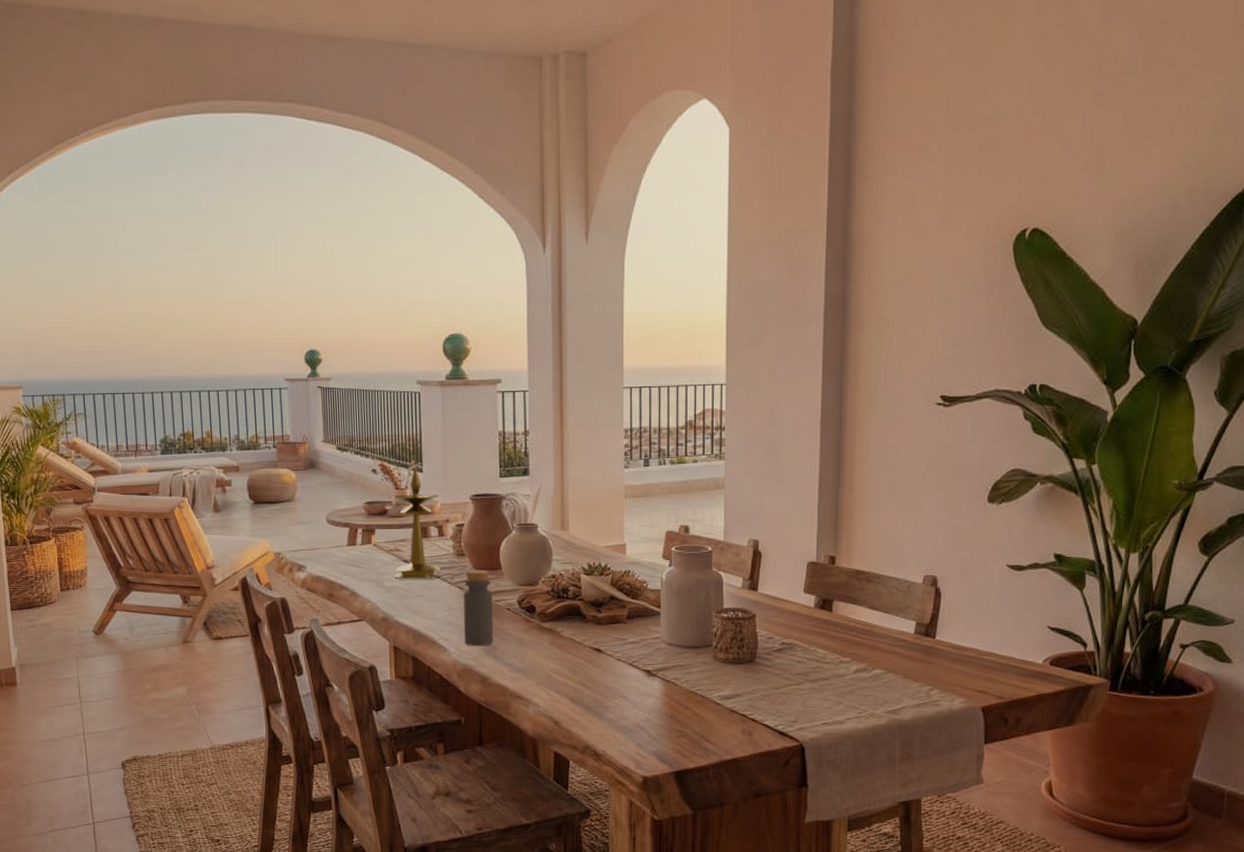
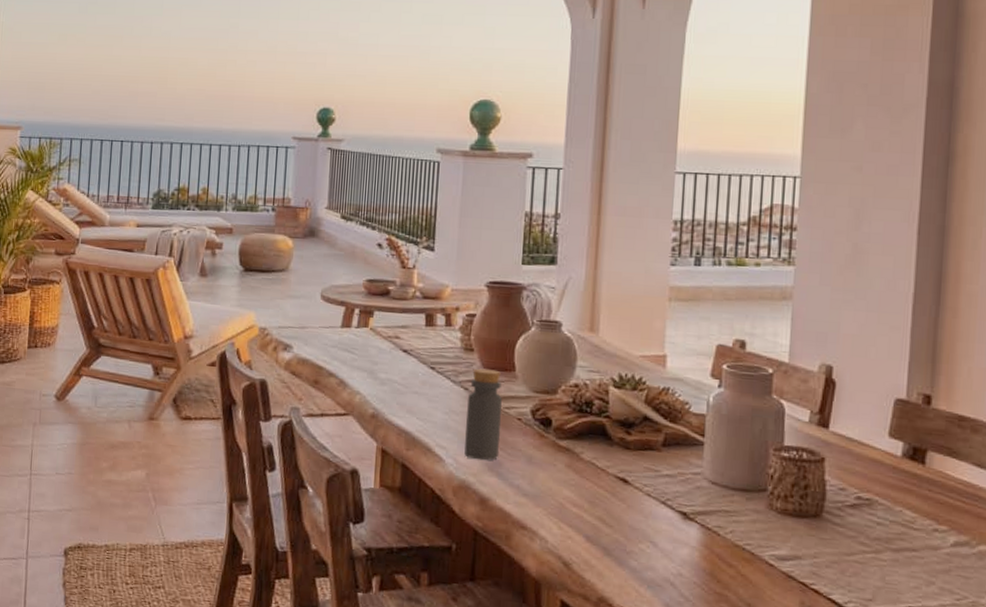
candlestick: present [392,466,441,579] -> none [391,243,451,375]

